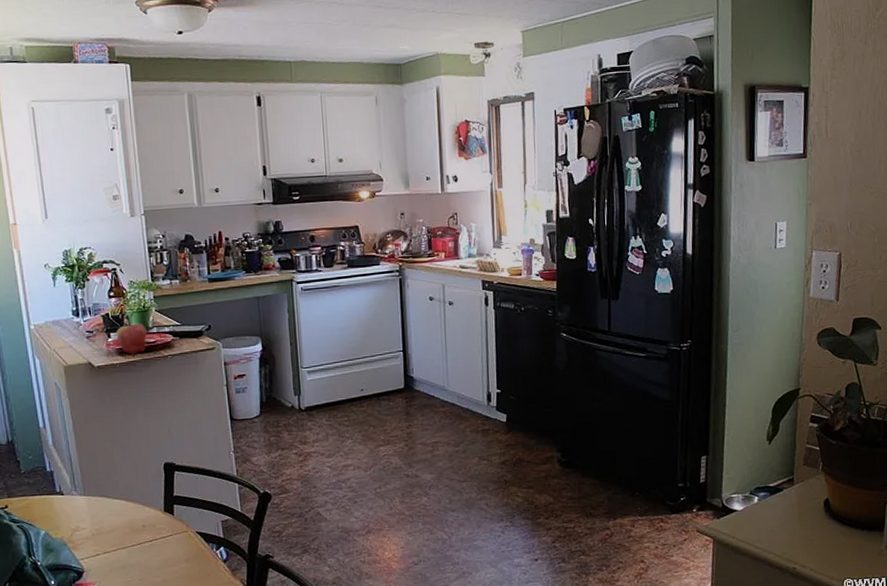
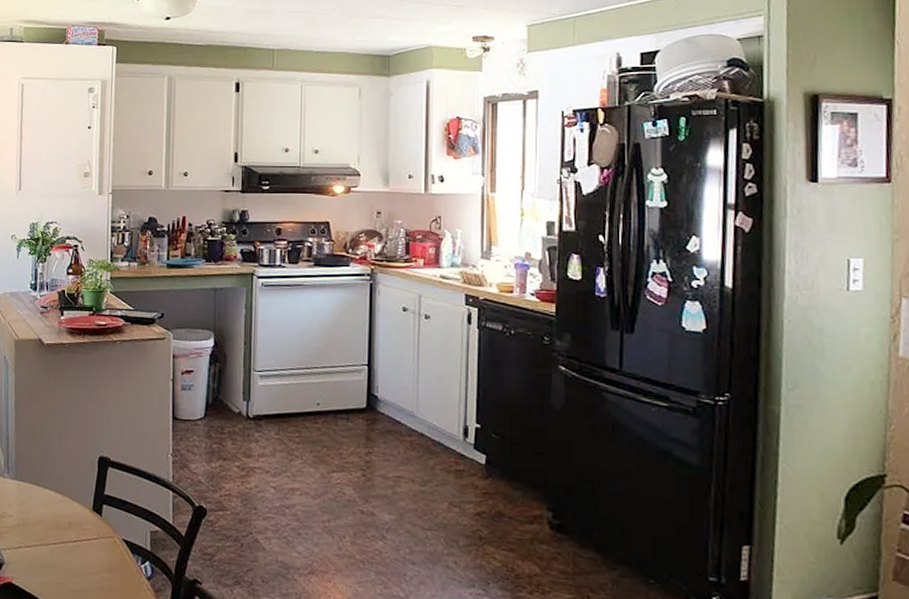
fruit: present [116,310,148,355] -> none [69,289,100,336]

